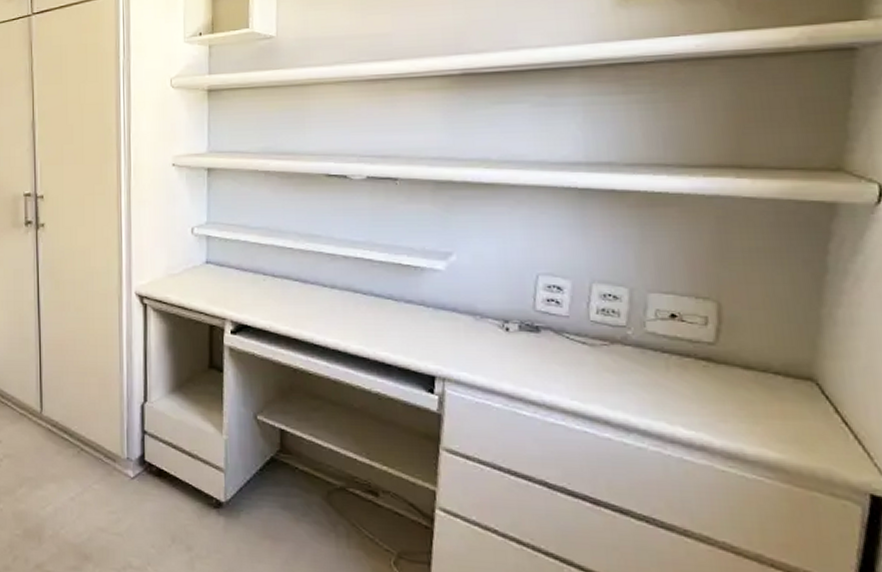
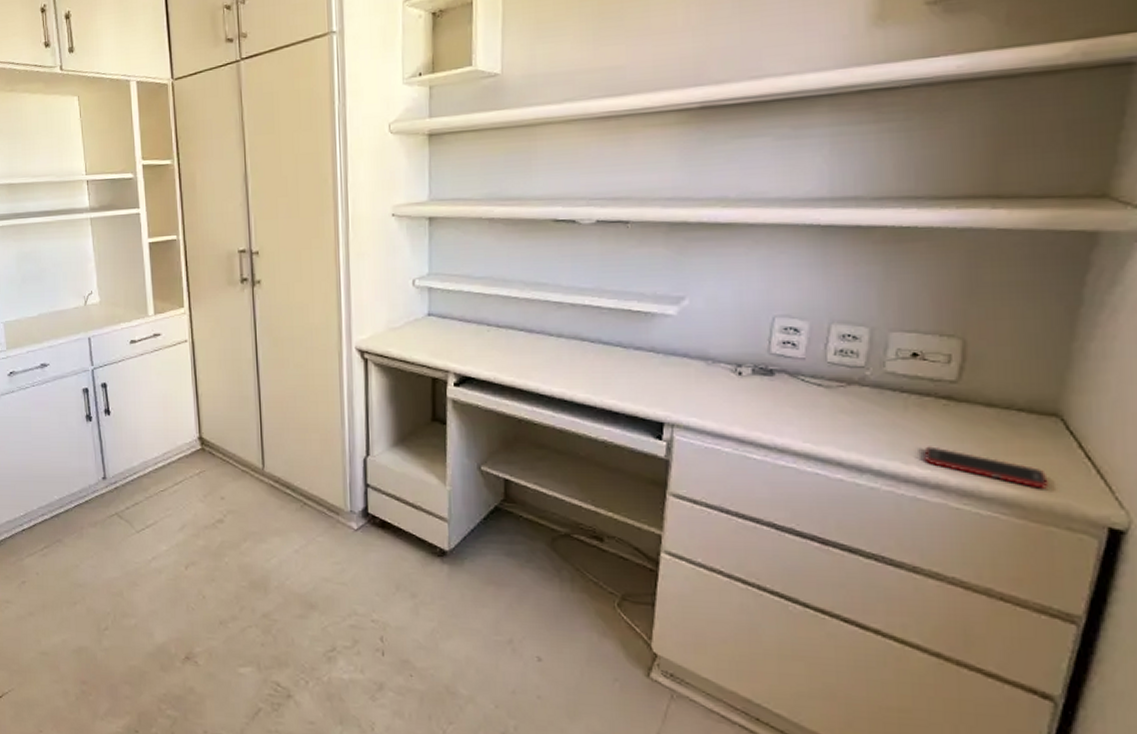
cell phone: none [687,407,810,453] -> present [924,446,1049,489]

